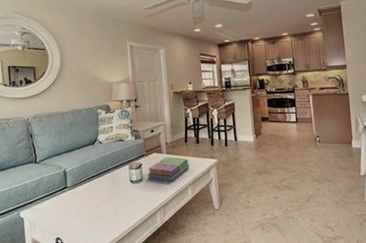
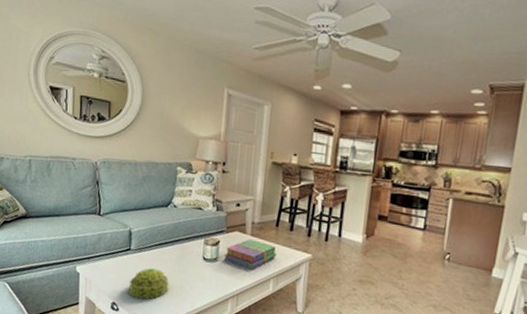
decorative ball: none [69,199,105,229] -> present [128,268,169,299]

